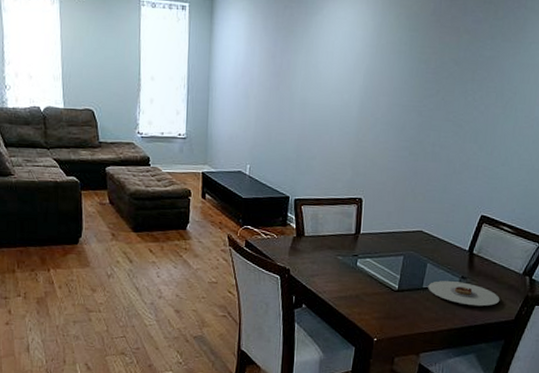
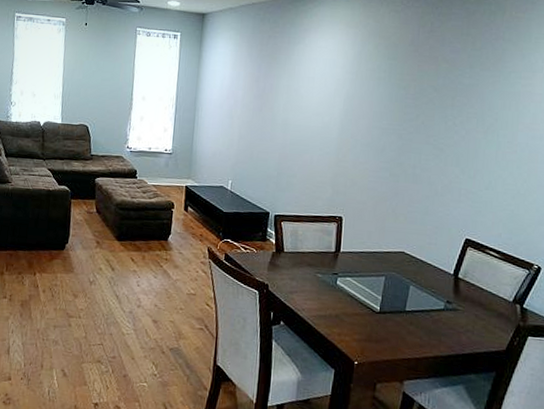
plate: present [428,281,500,307] -> none [411,304,489,334]

